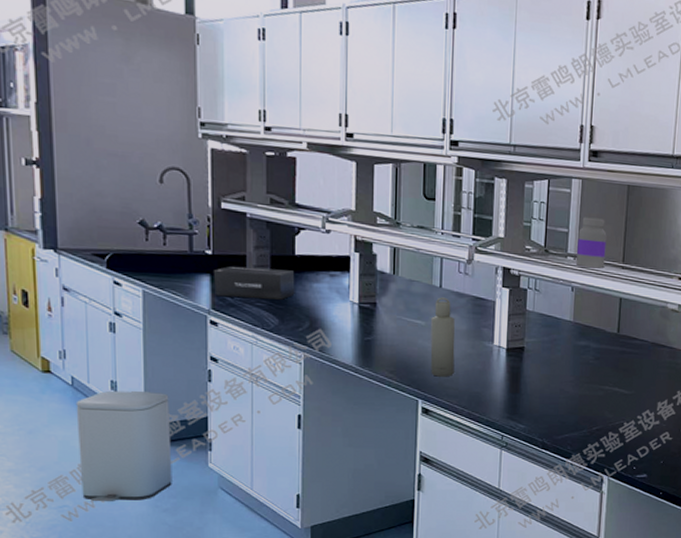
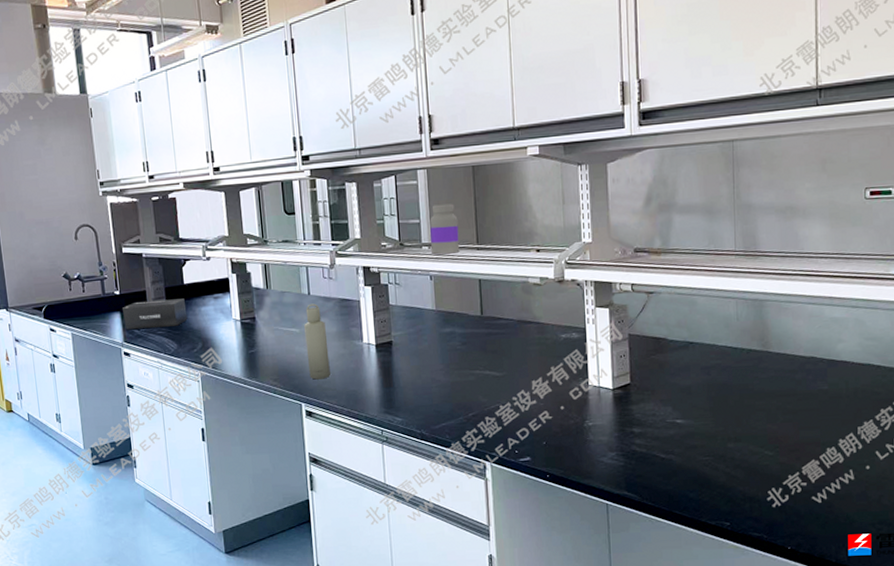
pedal bin: present [75,390,172,502] -> none [32,419,109,520]

